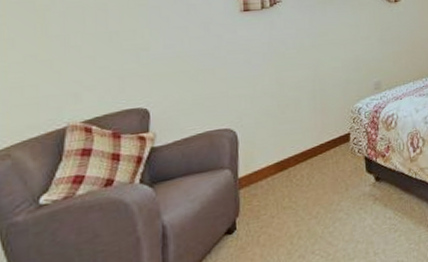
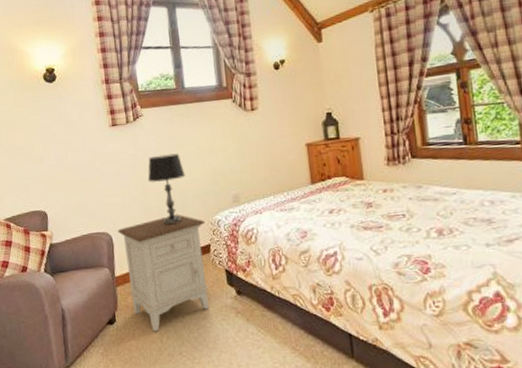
nightstand: none [244,104,348,234] -> present [118,214,210,332]
table lamp: none [283,41,326,116] -> present [148,153,186,225]

